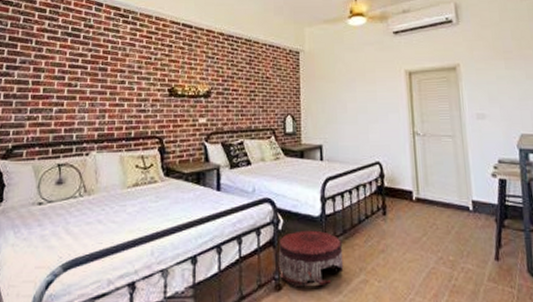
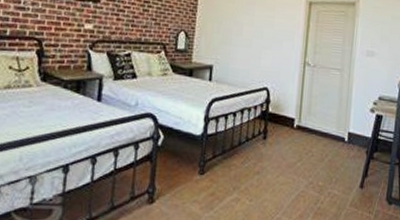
pouf: present [278,230,344,288] -> none [153,147,220,202]

